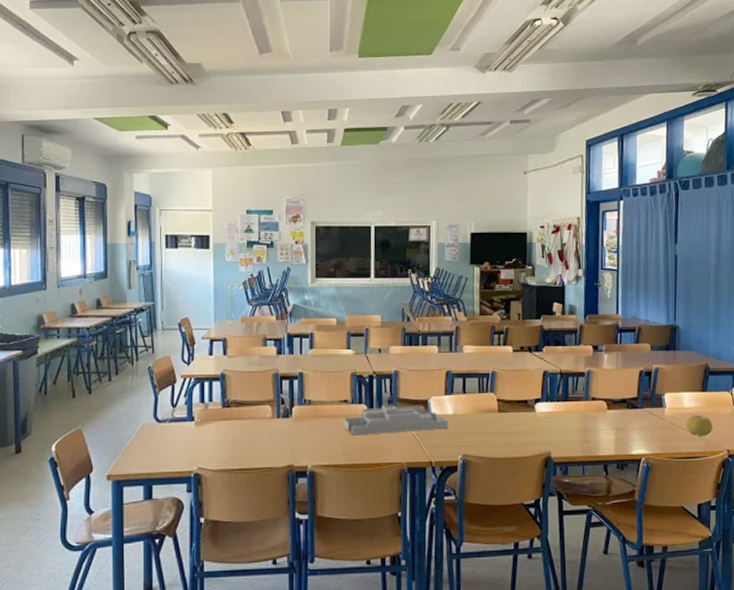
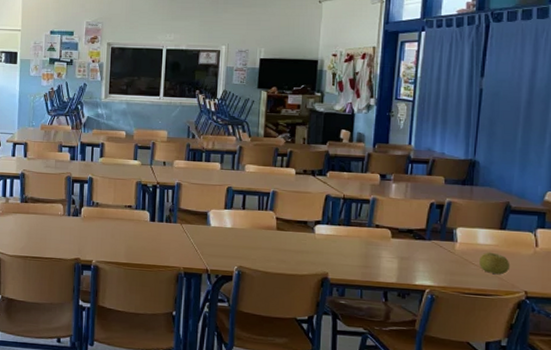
desk organizer: present [343,404,449,436] -> none [127,213,227,241]

